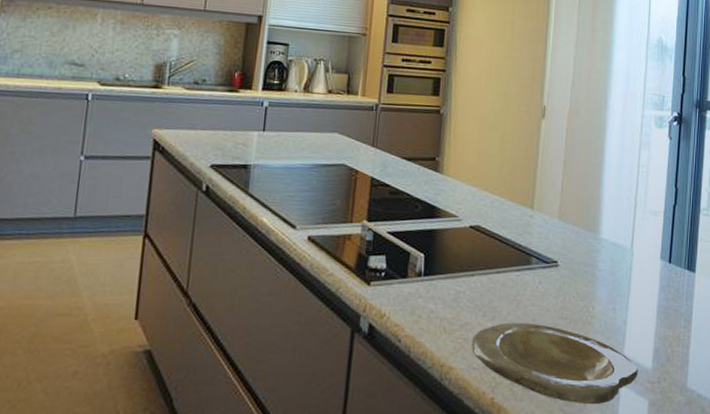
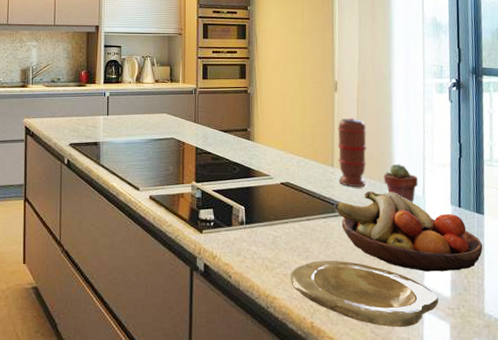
fruit bowl: none [530,240,692,339] -> present [334,191,483,272]
spice grinder: none [537,151,575,235] -> present [337,118,367,187]
potted succulent: none [589,208,627,257] -> present [383,164,418,203]

